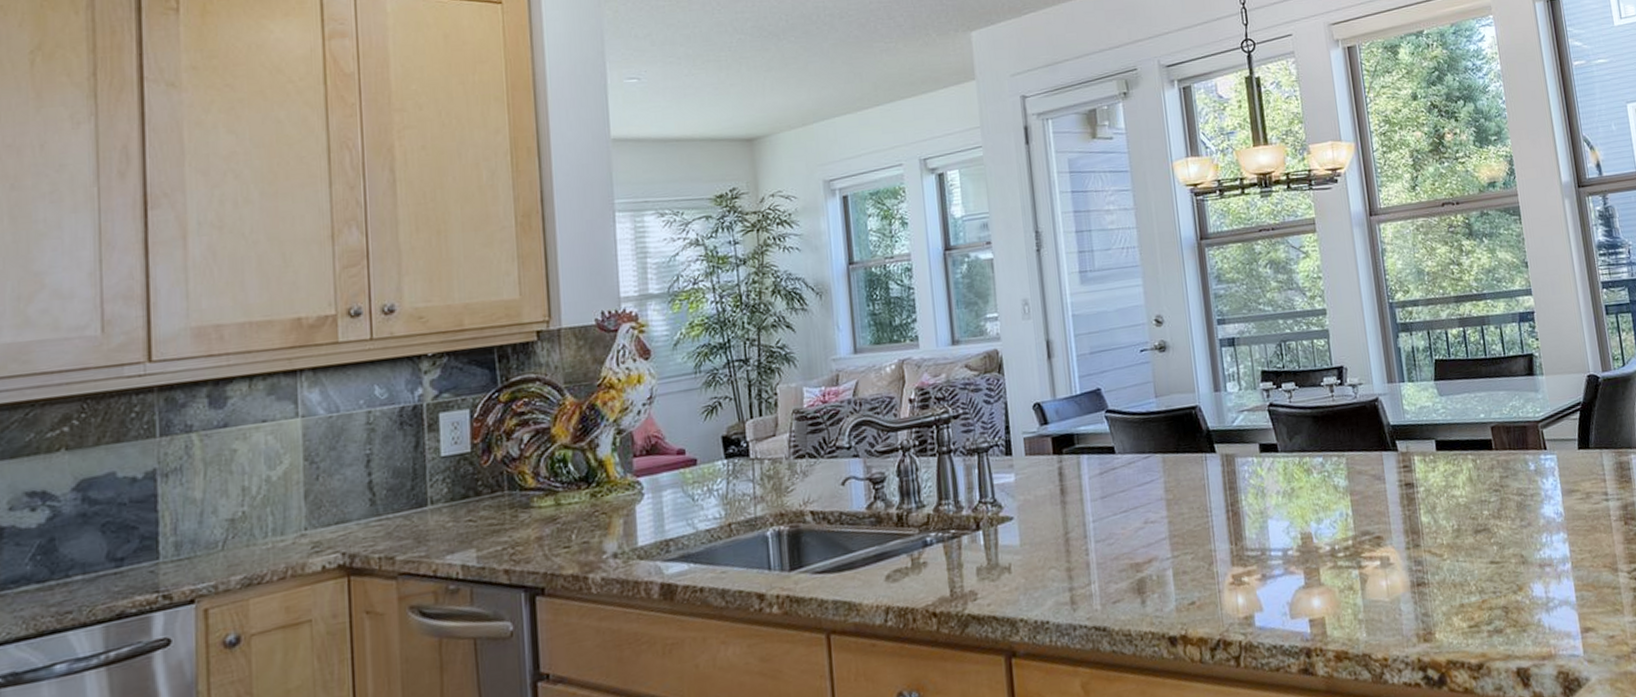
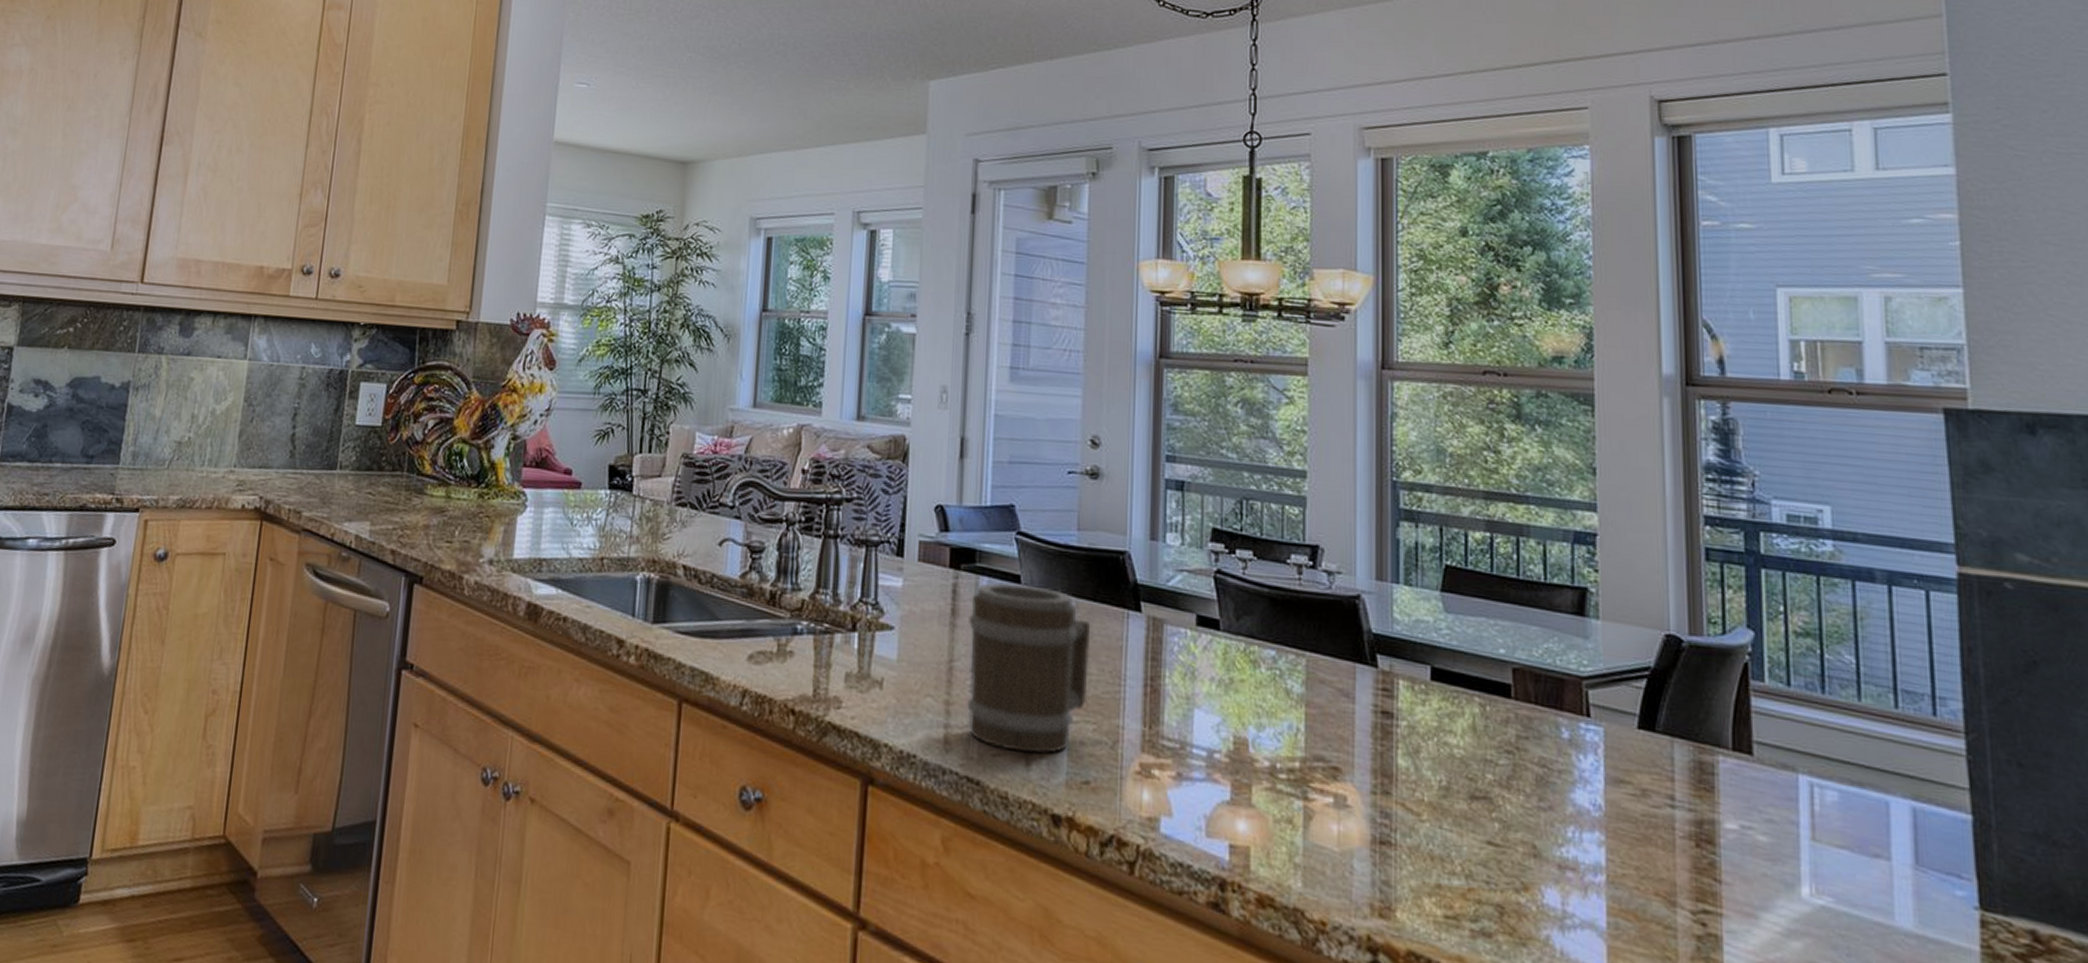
barrel: none [1075,451,1183,596] -> present [967,582,1091,753]

